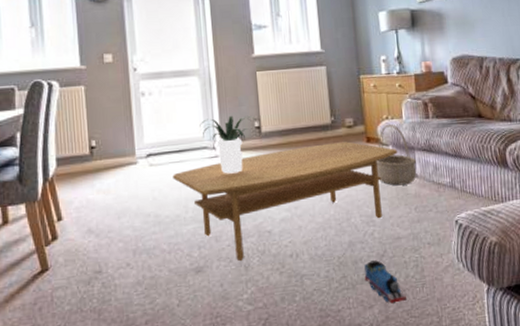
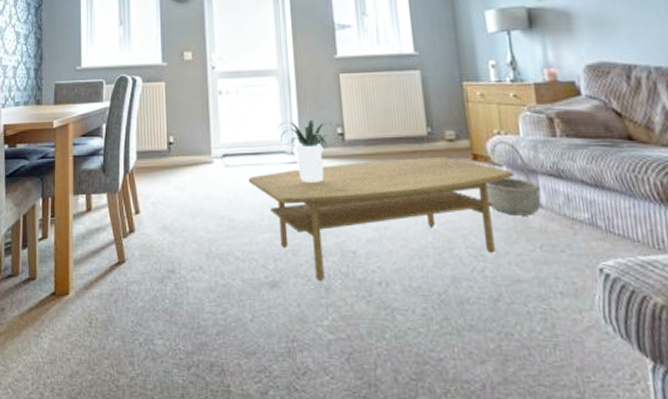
toy train: present [364,260,406,304] -> none [473,304,532,363]

